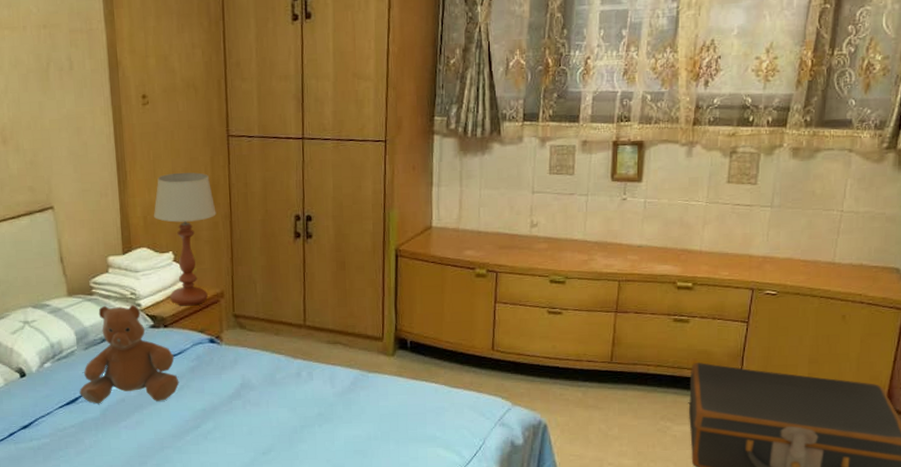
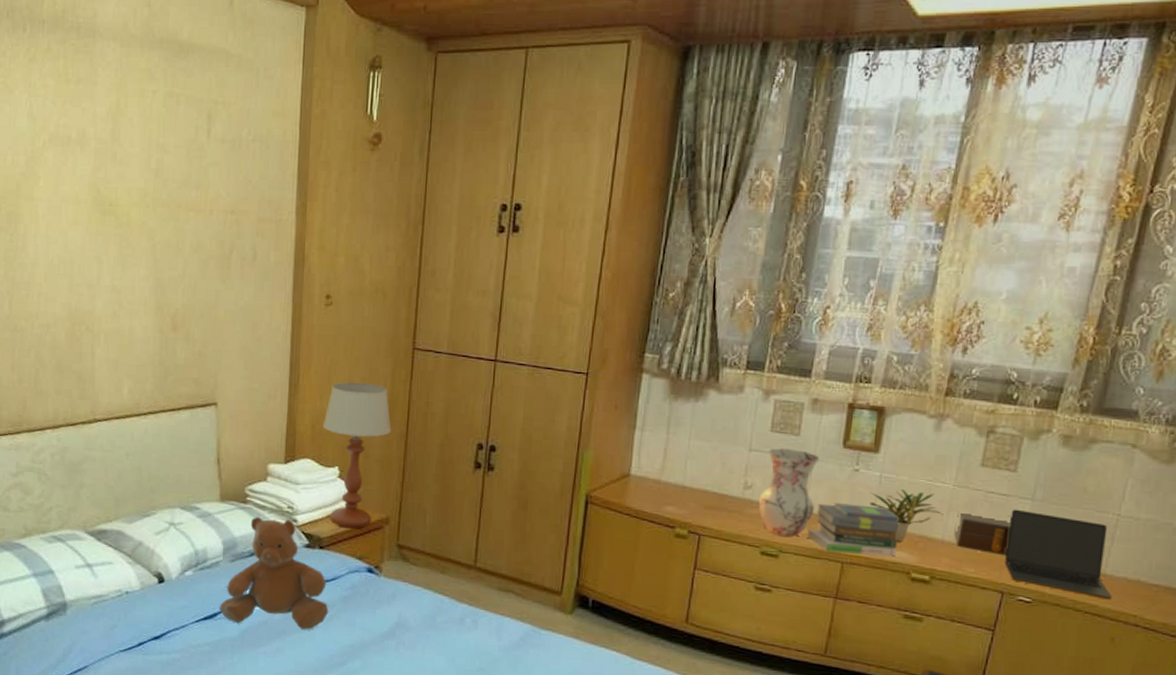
vase: none [544,187,592,265] -> present [758,448,819,538]
books: none [588,229,664,273] -> present [807,503,900,557]
potted plant: none [637,211,700,257] -> present [869,490,944,542]
jewelry box: none [710,223,756,258] -> present [954,510,1012,556]
laptop: none [753,216,841,284] -> present [1005,509,1113,600]

